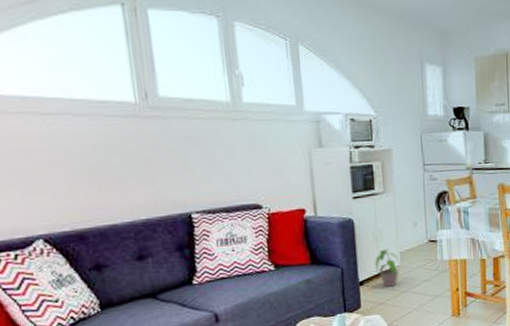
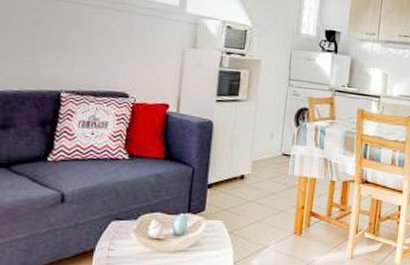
potted plant: present [375,249,399,288] -> none [226,155,251,195]

